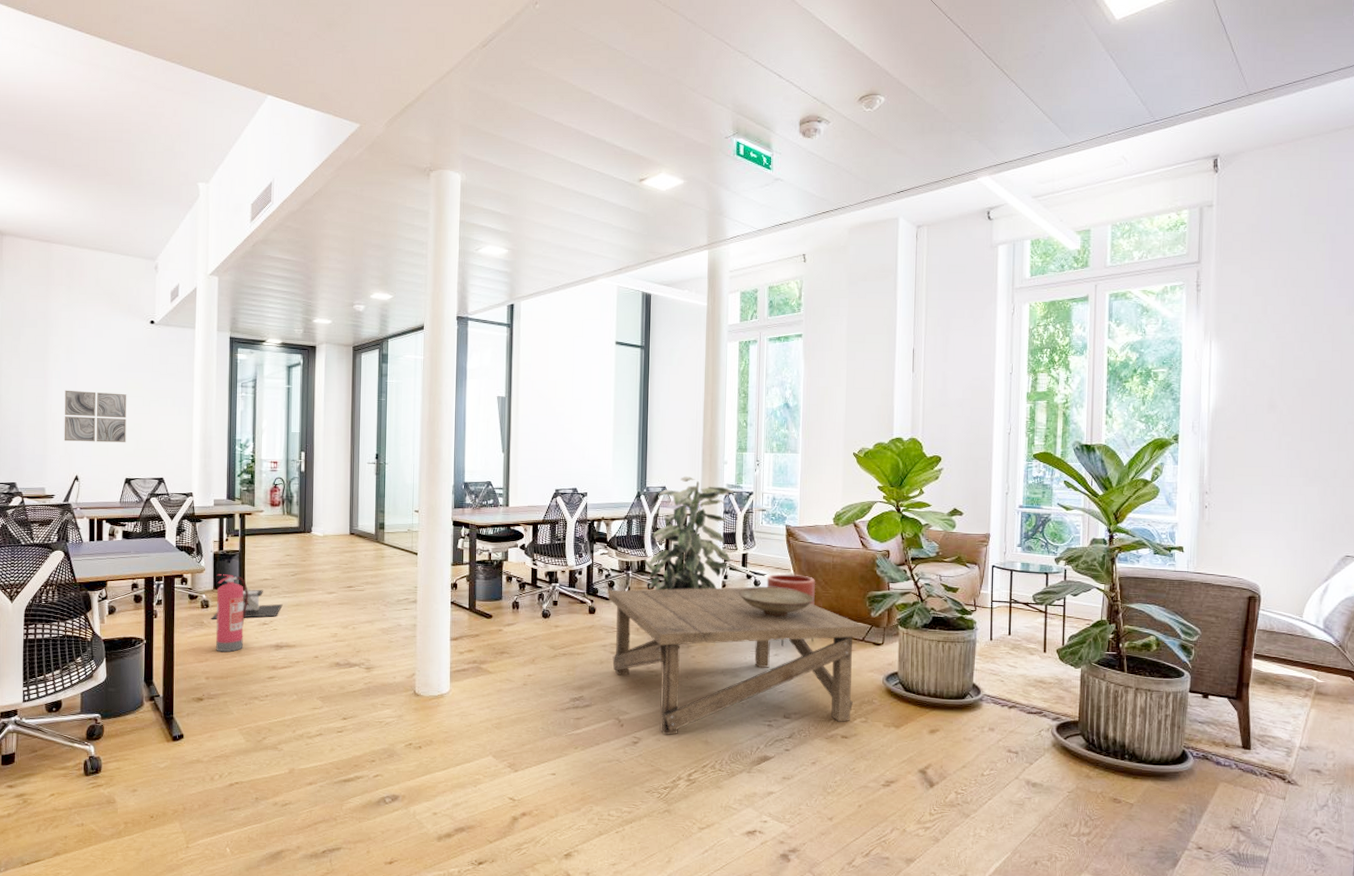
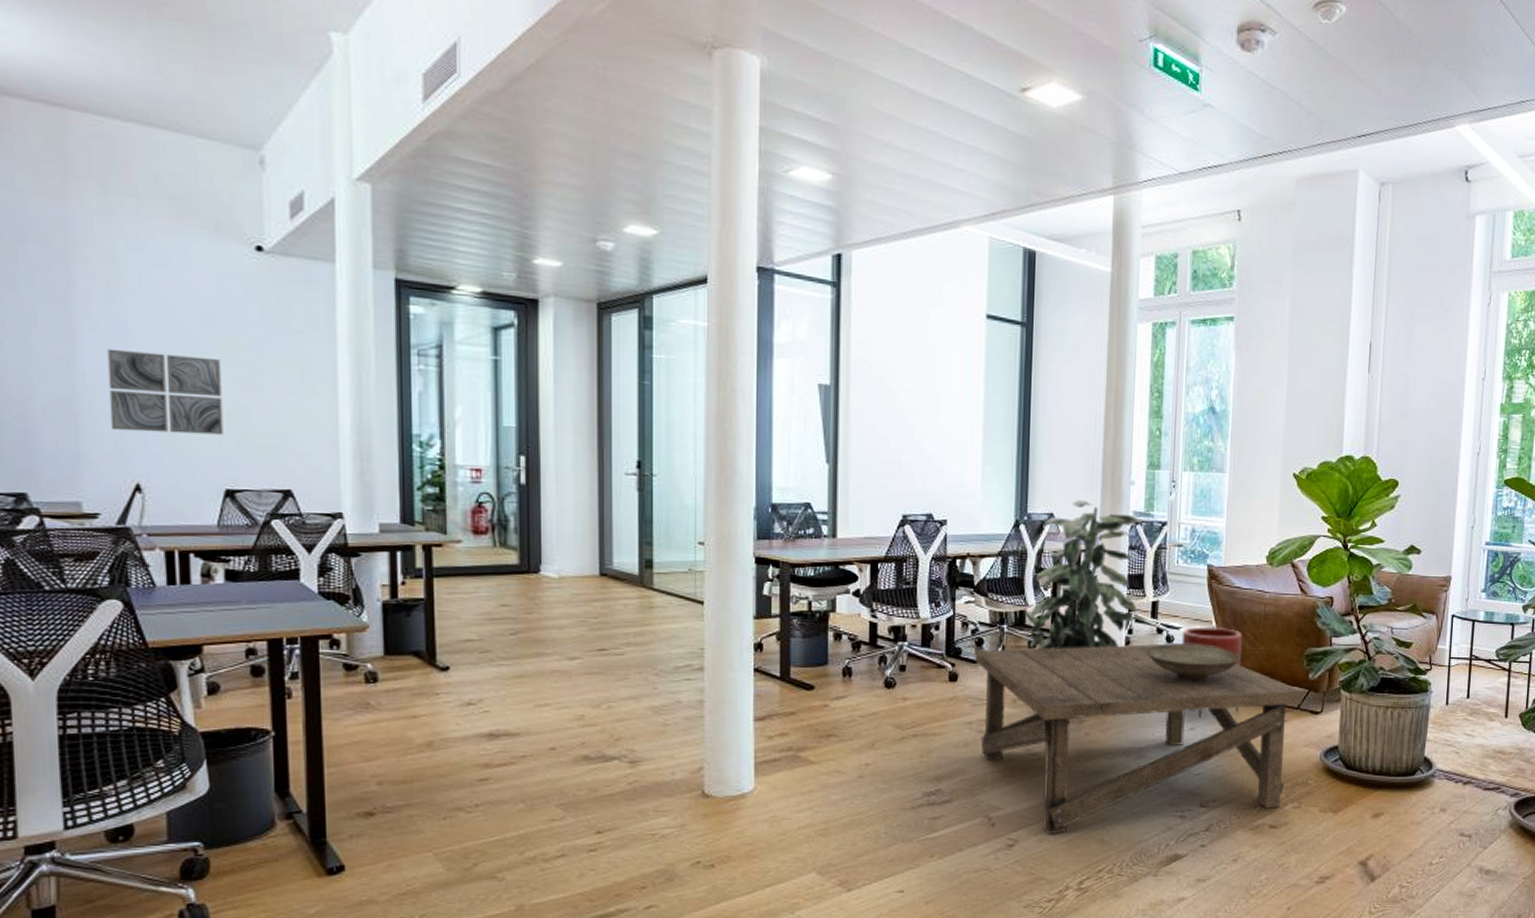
trash can: present [210,589,283,619] -> none [381,654,497,699]
fire extinguisher: present [216,574,248,653] -> none [388,633,442,746]

